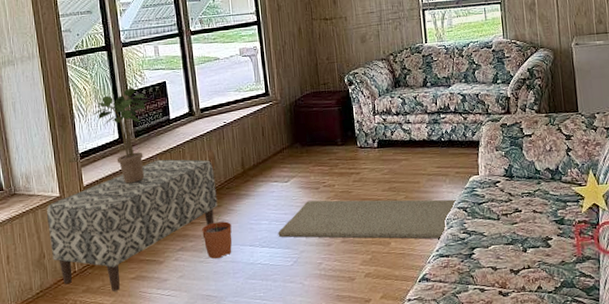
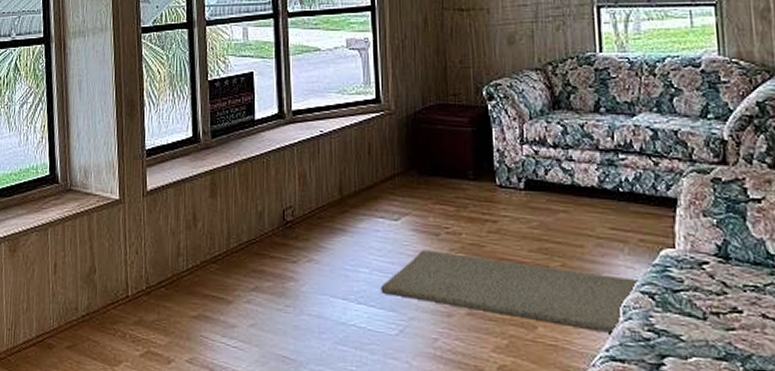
bench: present [47,159,218,291] -> none [103,169,305,330]
potted plant: present [92,87,149,184] -> none [165,76,231,195]
plant pot: present [202,215,232,259] -> none [283,251,321,309]

